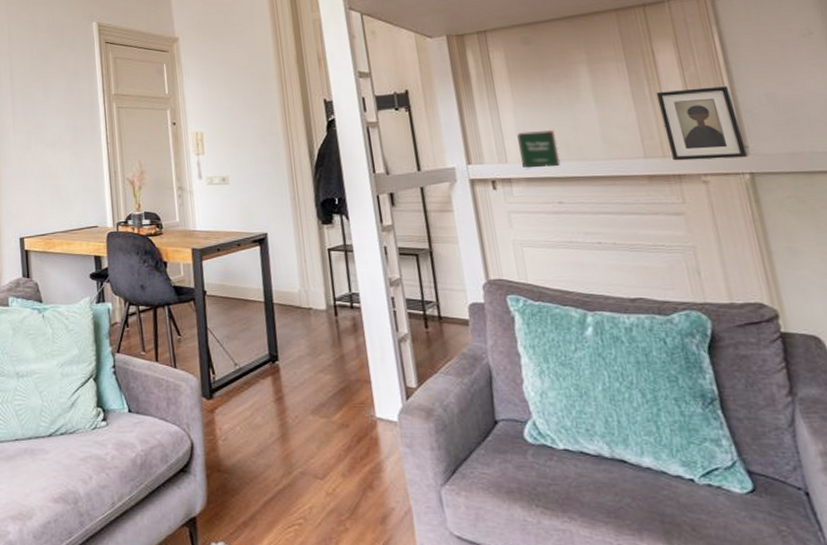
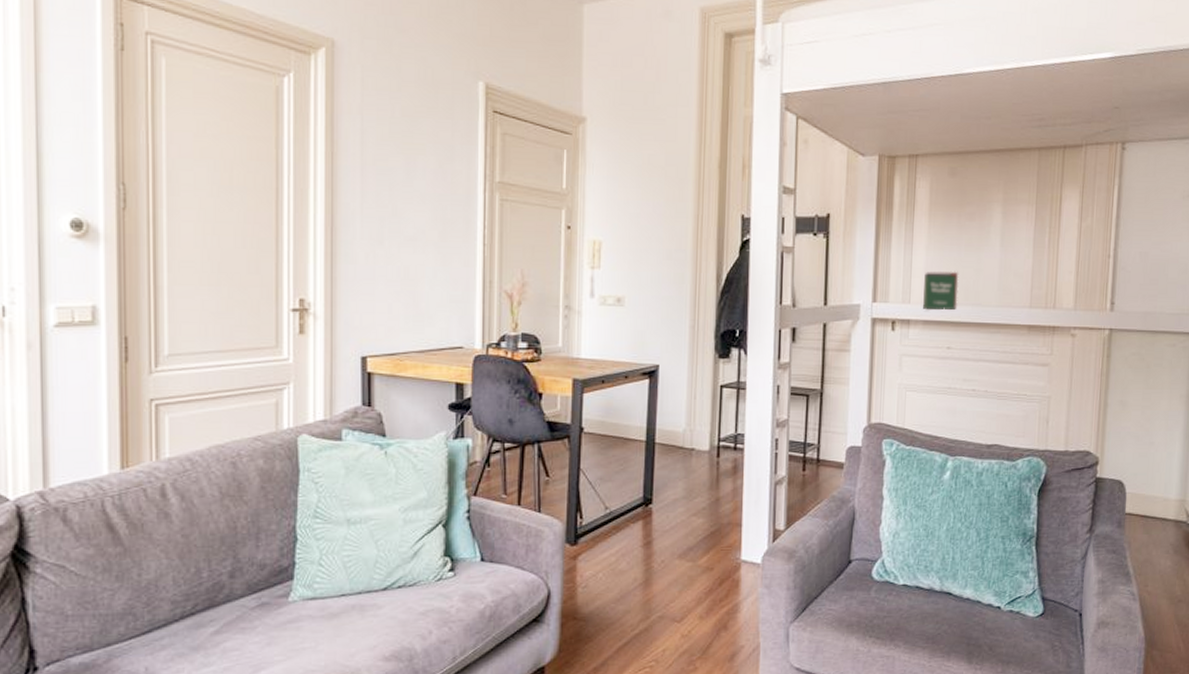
picture frame: present [656,86,748,161] -> none [1052,240,1113,314]

